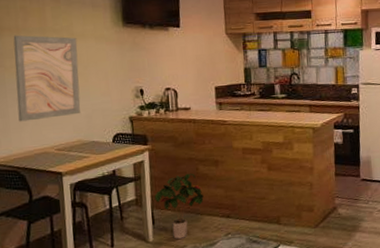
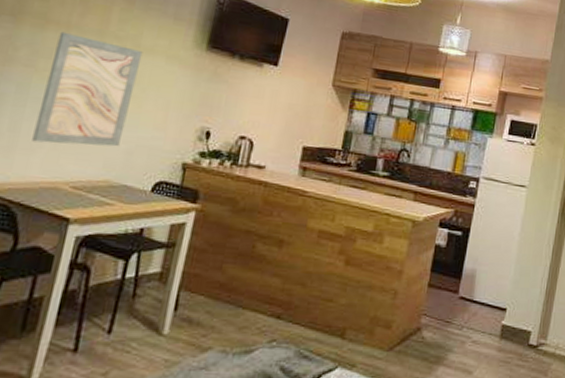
potted plant: present [155,173,204,239] -> none [186,250,253,337]

